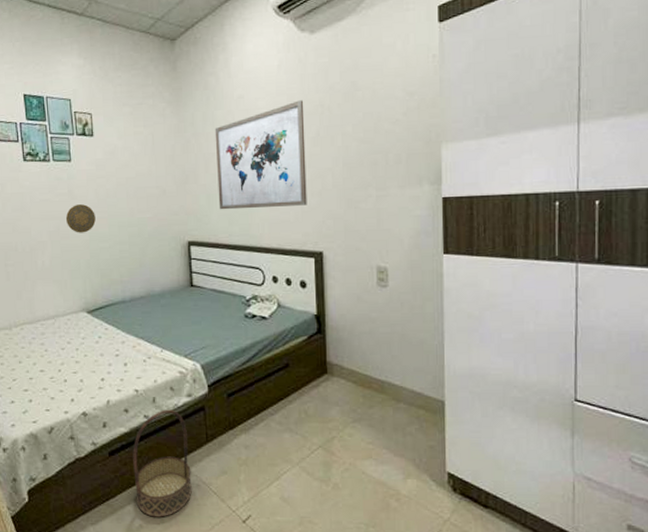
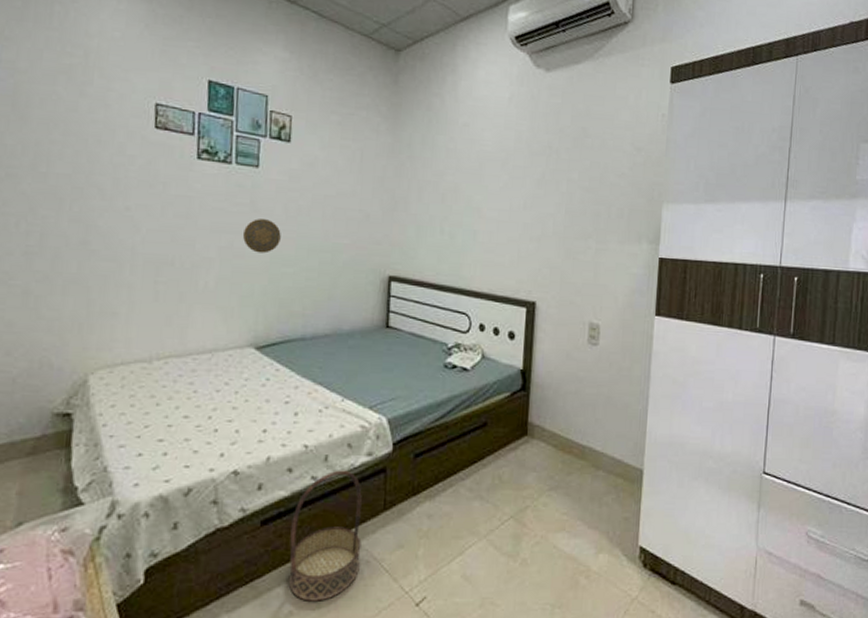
wall art: present [214,100,307,210] -> none [428,138,532,250]

